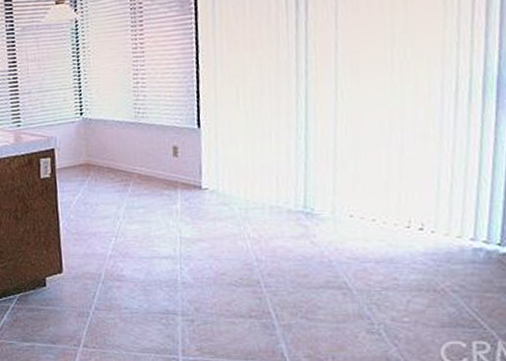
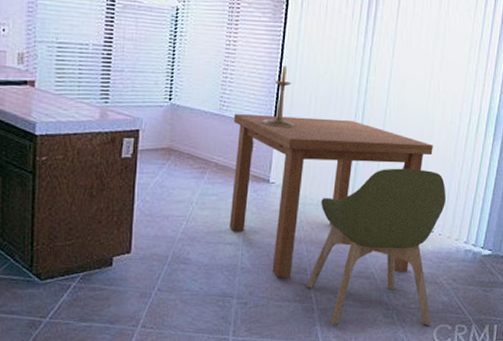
dining table: none [151,109,408,292] -> present [229,114,433,278]
candlestick: none [185,51,223,128] -> present [263,58,295,128]
chair: none [261,155,435,344] -> present [306,168,446,326]

